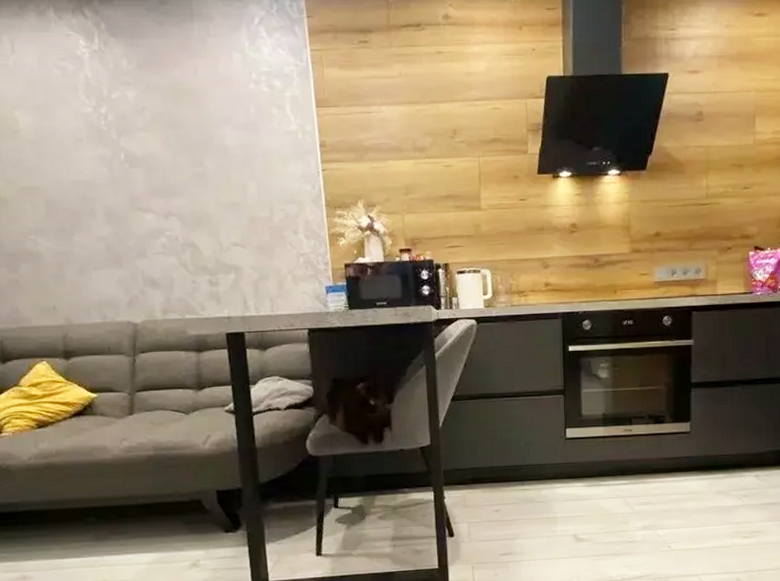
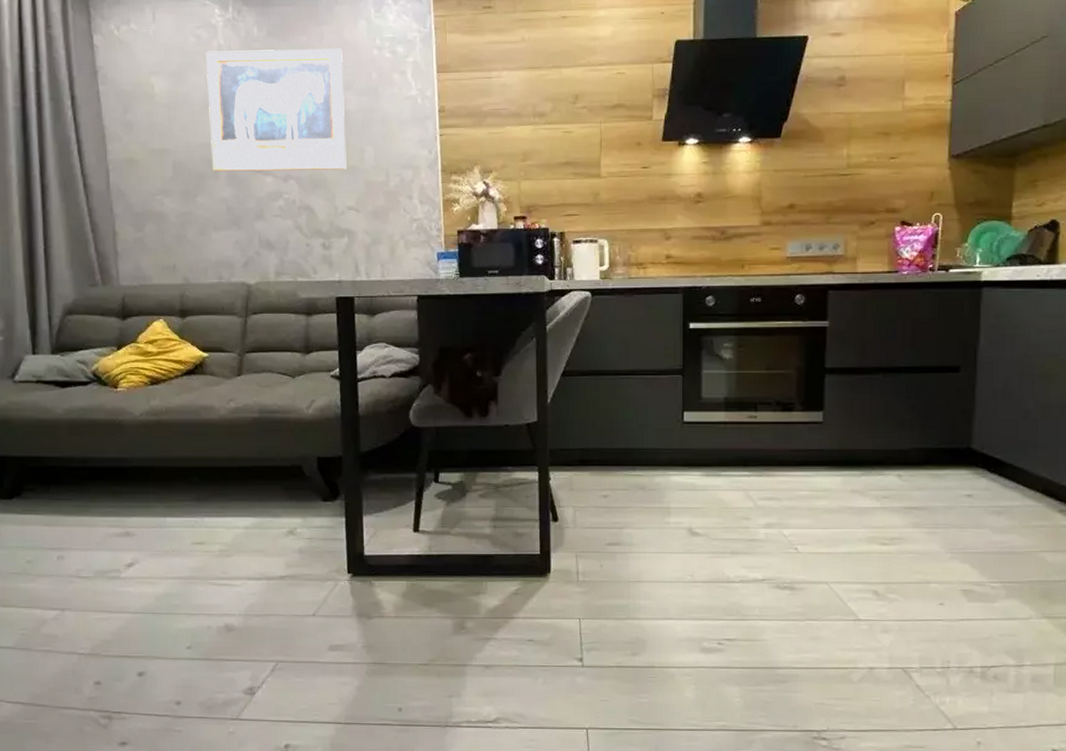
wall art: none [72,82,229,210] -> present [205,48,347,172]

